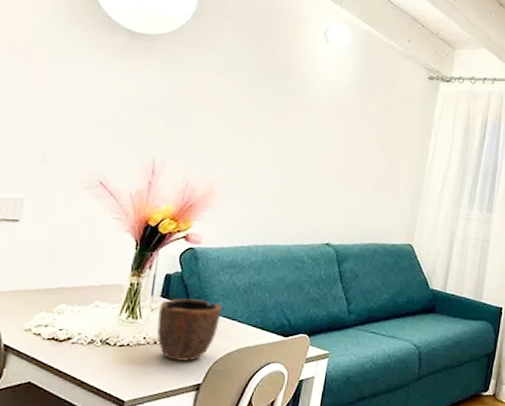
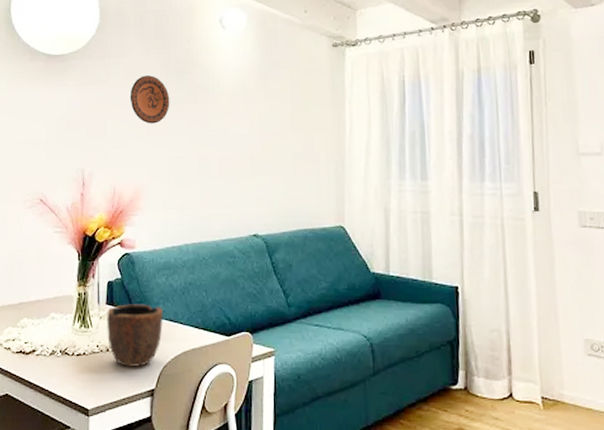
decorative plate: none [218,72,262,123] -> present [130,75,170,124]

